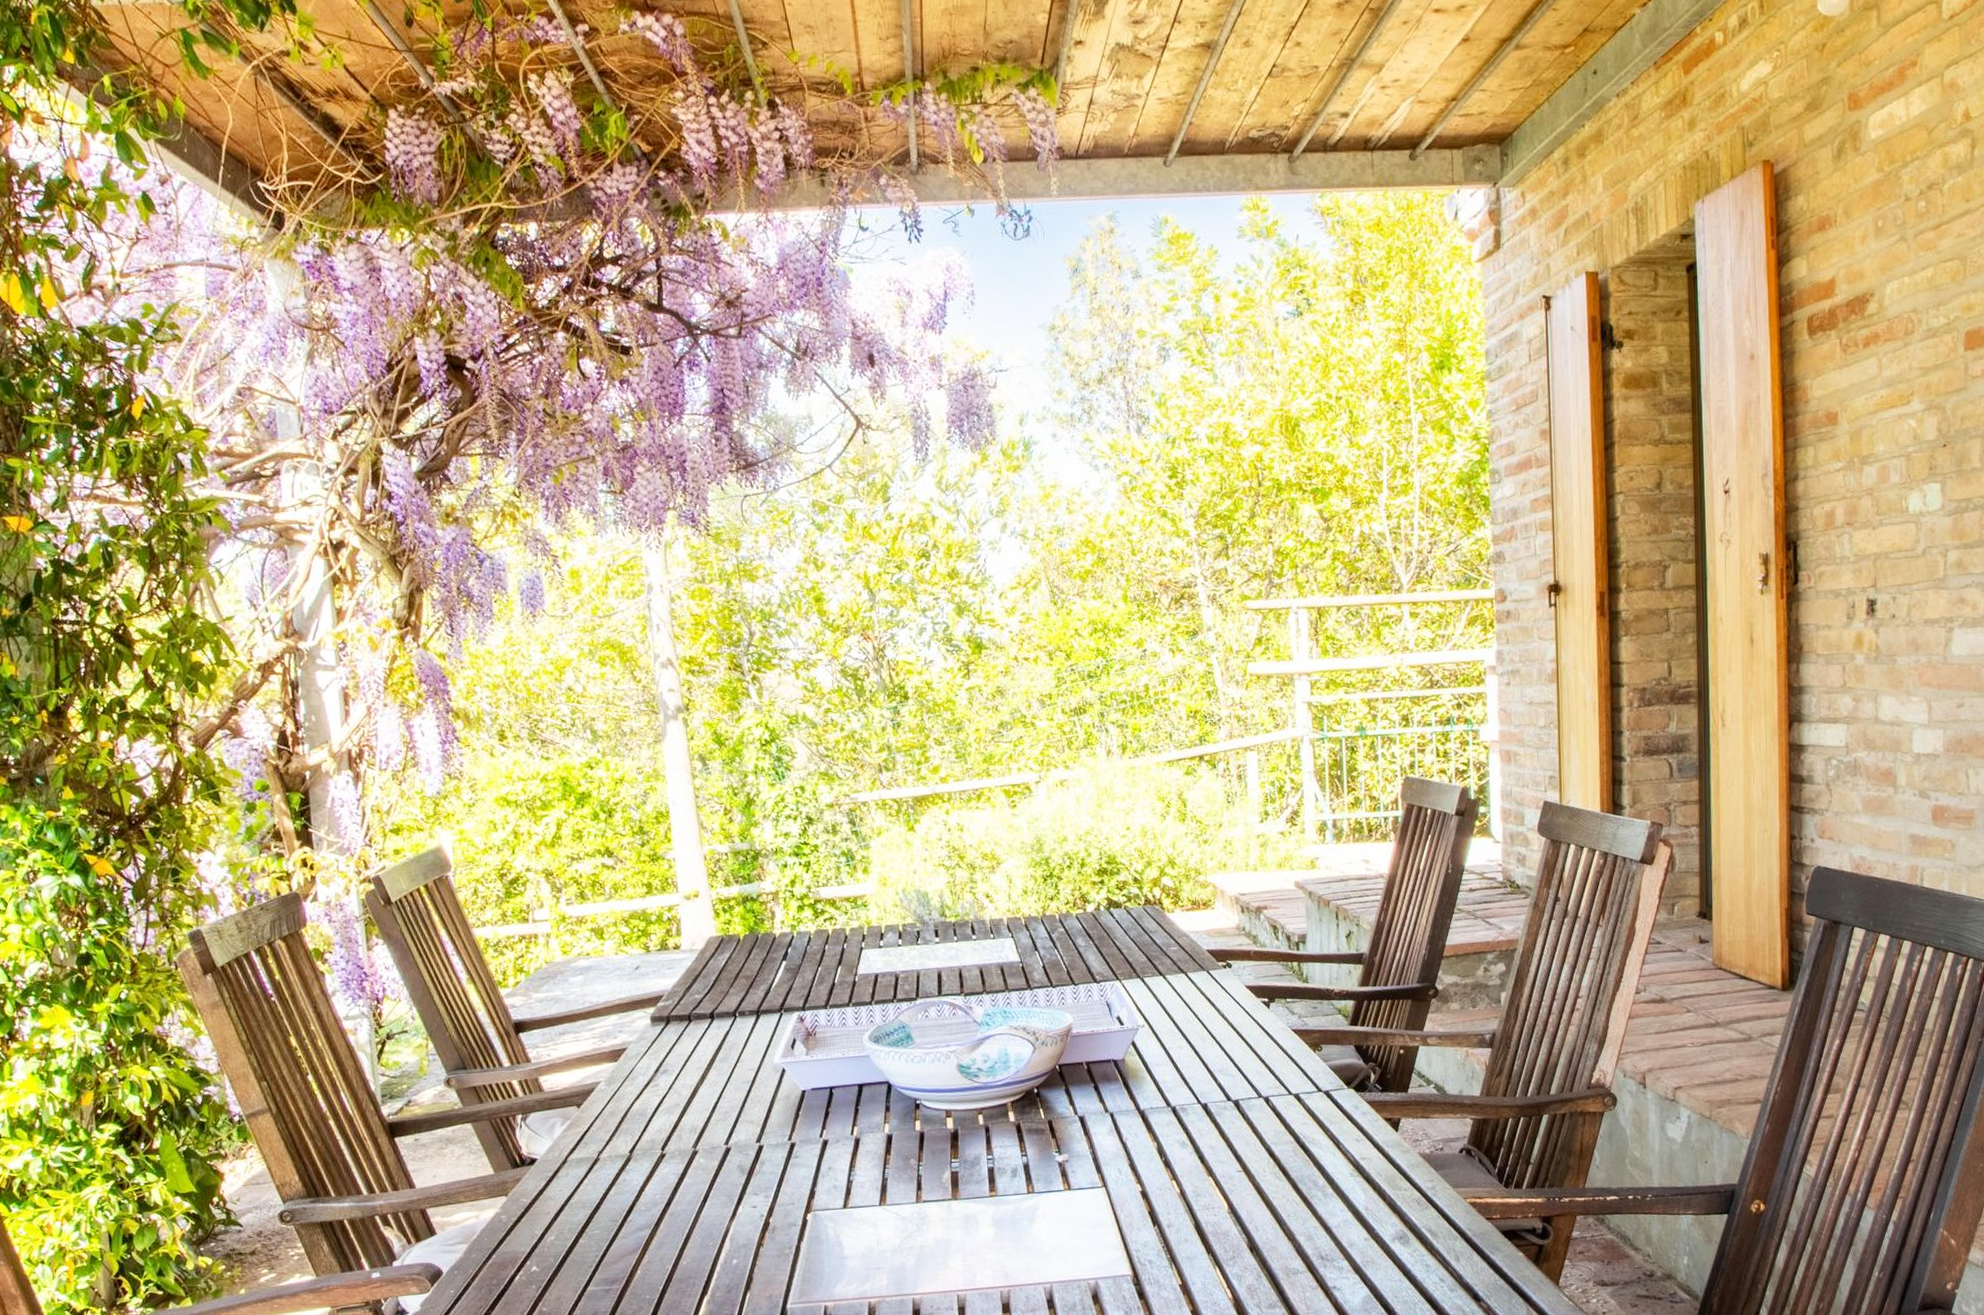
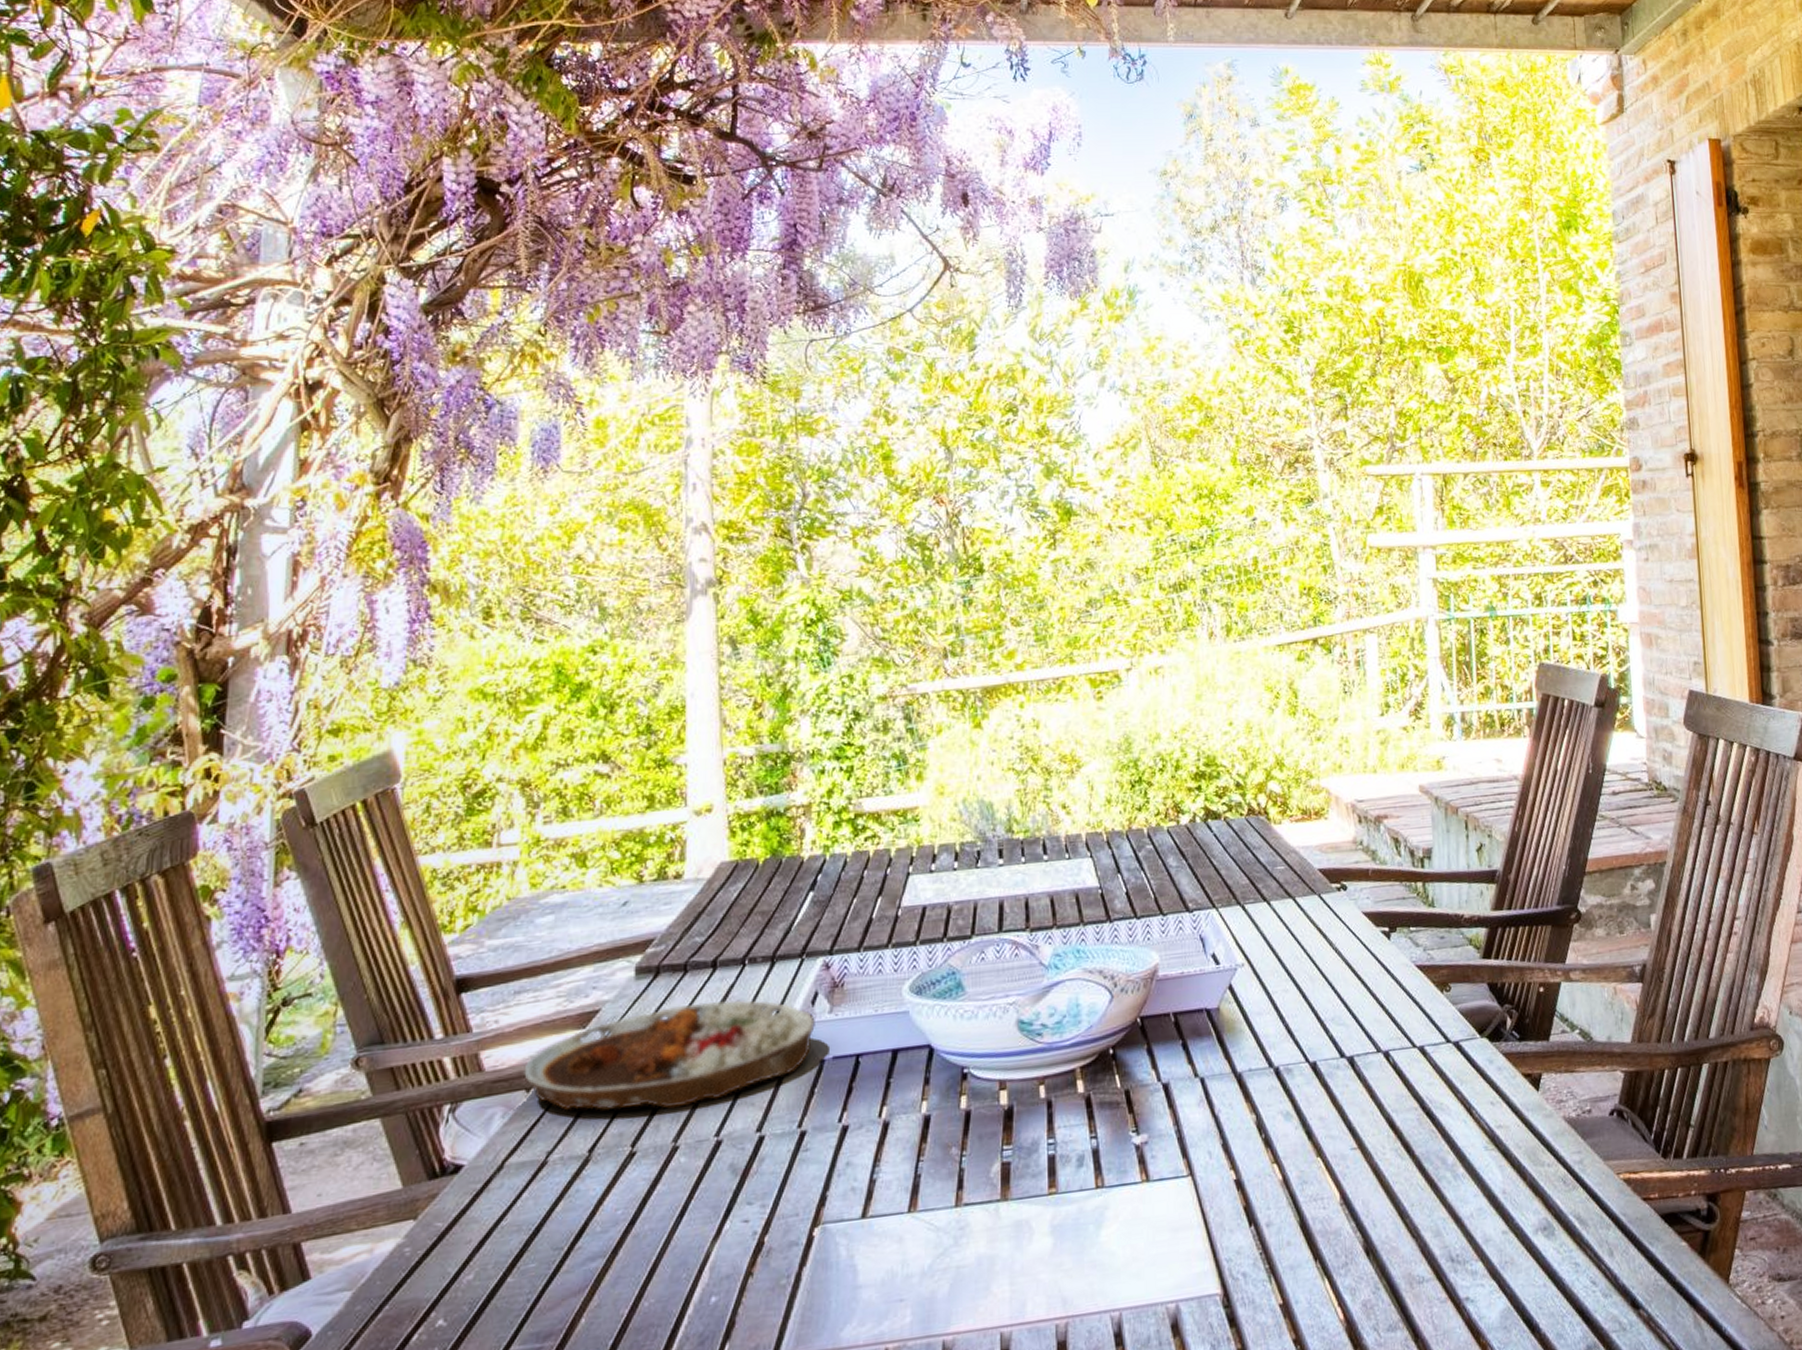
plate: none [573,1043,796,1123] -> present [524,1000,815,1111]

